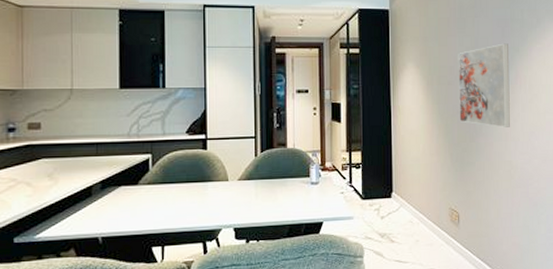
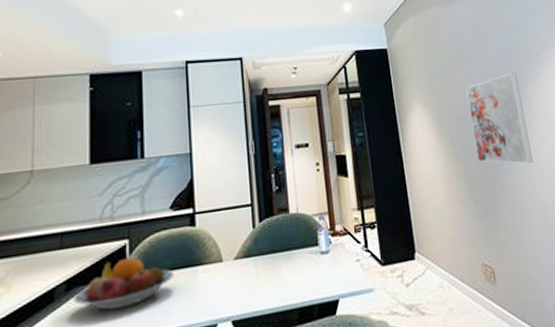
fruit bowl: none [107,169,188,208] -> present [74,257,174,311]

